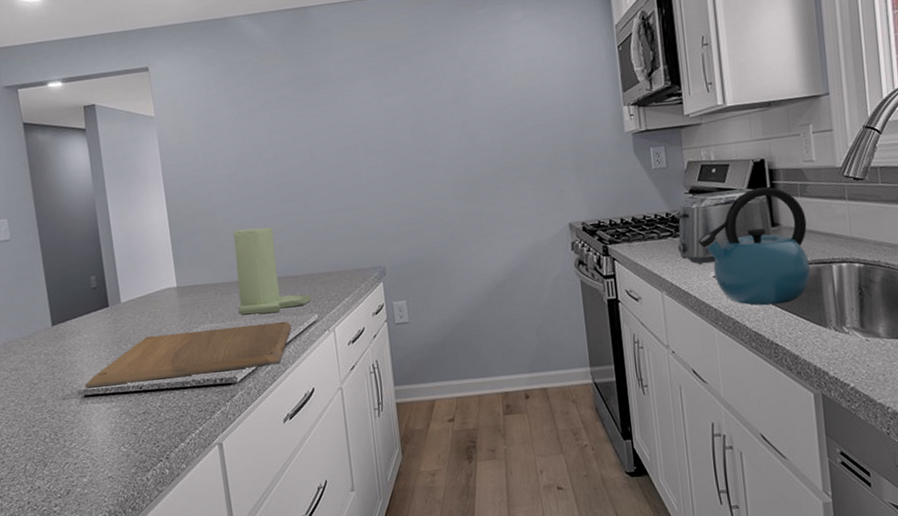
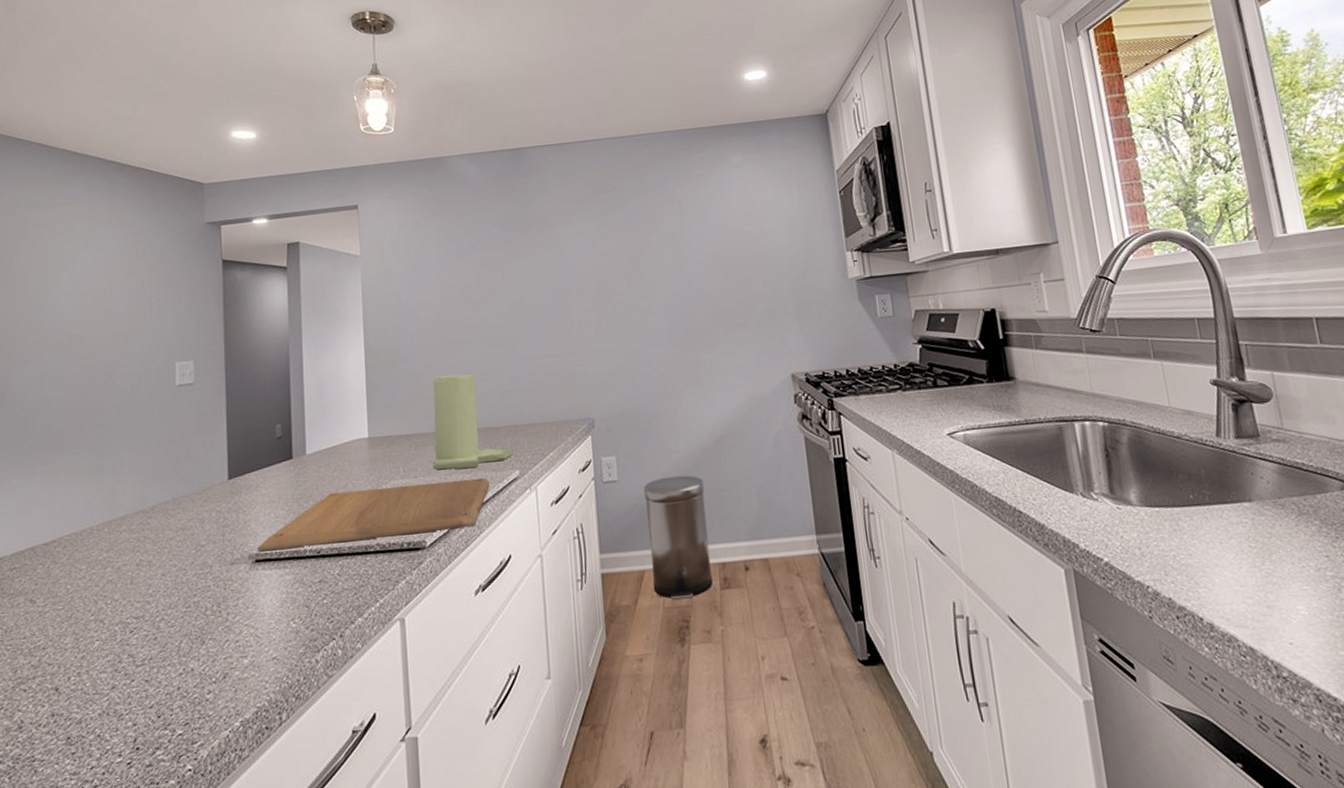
pedal bin: none [433,316,496,424] -> present [644,475,713,600]
toaster: present [674,188,773,265] -> none [902,339,1009,421]
kettle: present [699,187,810,306] -> none [930,338,1052,468]

